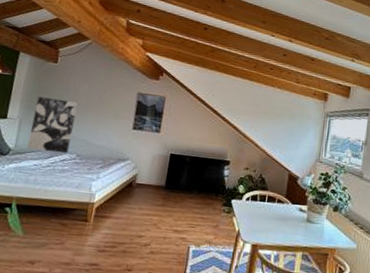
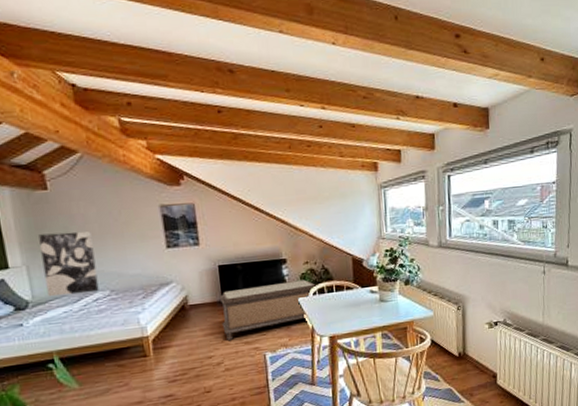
bench: none [159,178,253,226] -> present [219,279,319,341]

